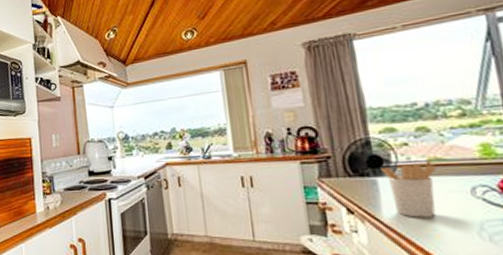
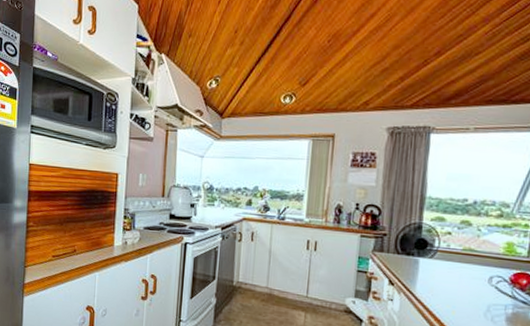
utensil holder: present [380,160,438,218] -> none [424,249,469,297]

